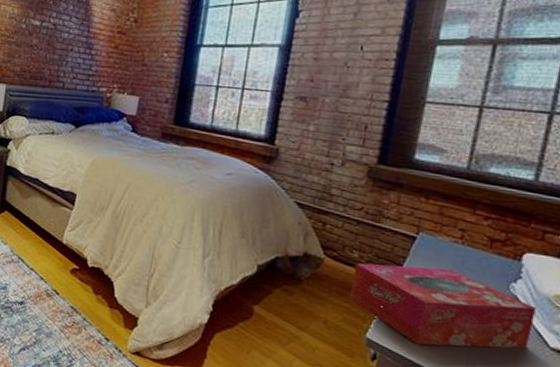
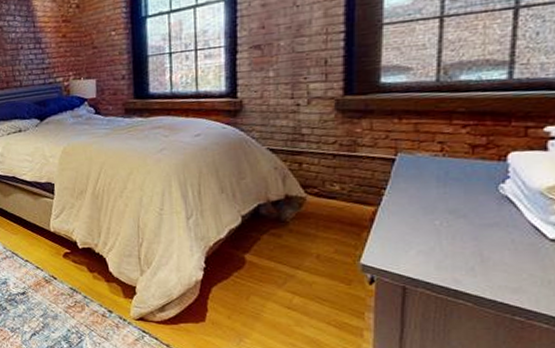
tissue box: present [348,263,536,349] -> none [337,183,529,261]

